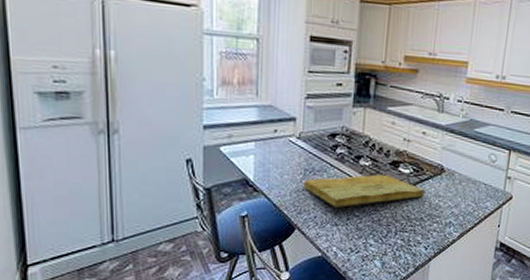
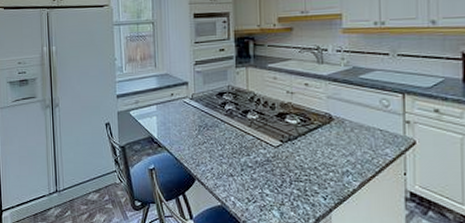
cutting board: present [303,174,425,208] -> none [198,126,315,159]

